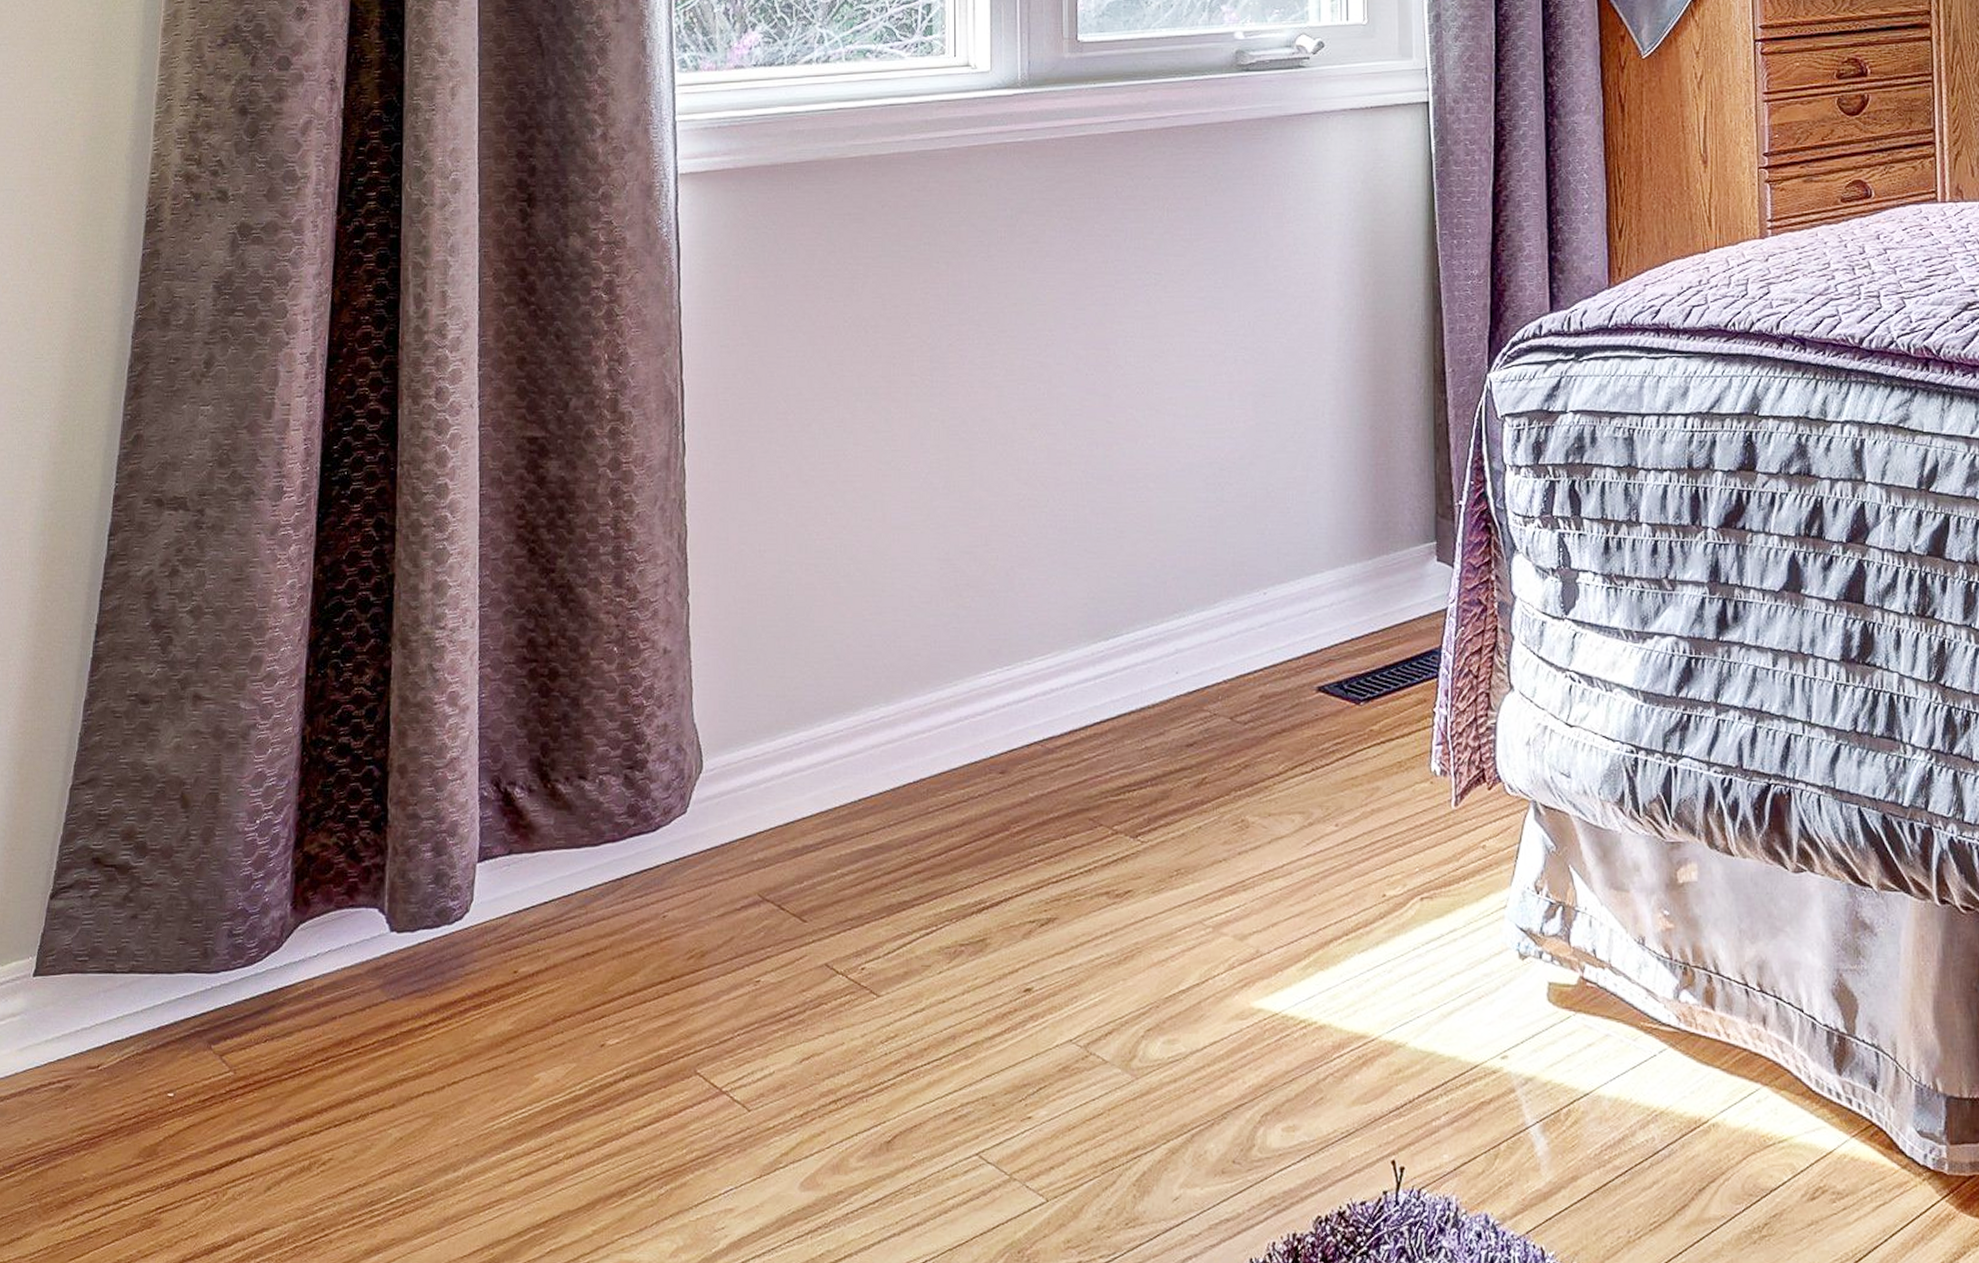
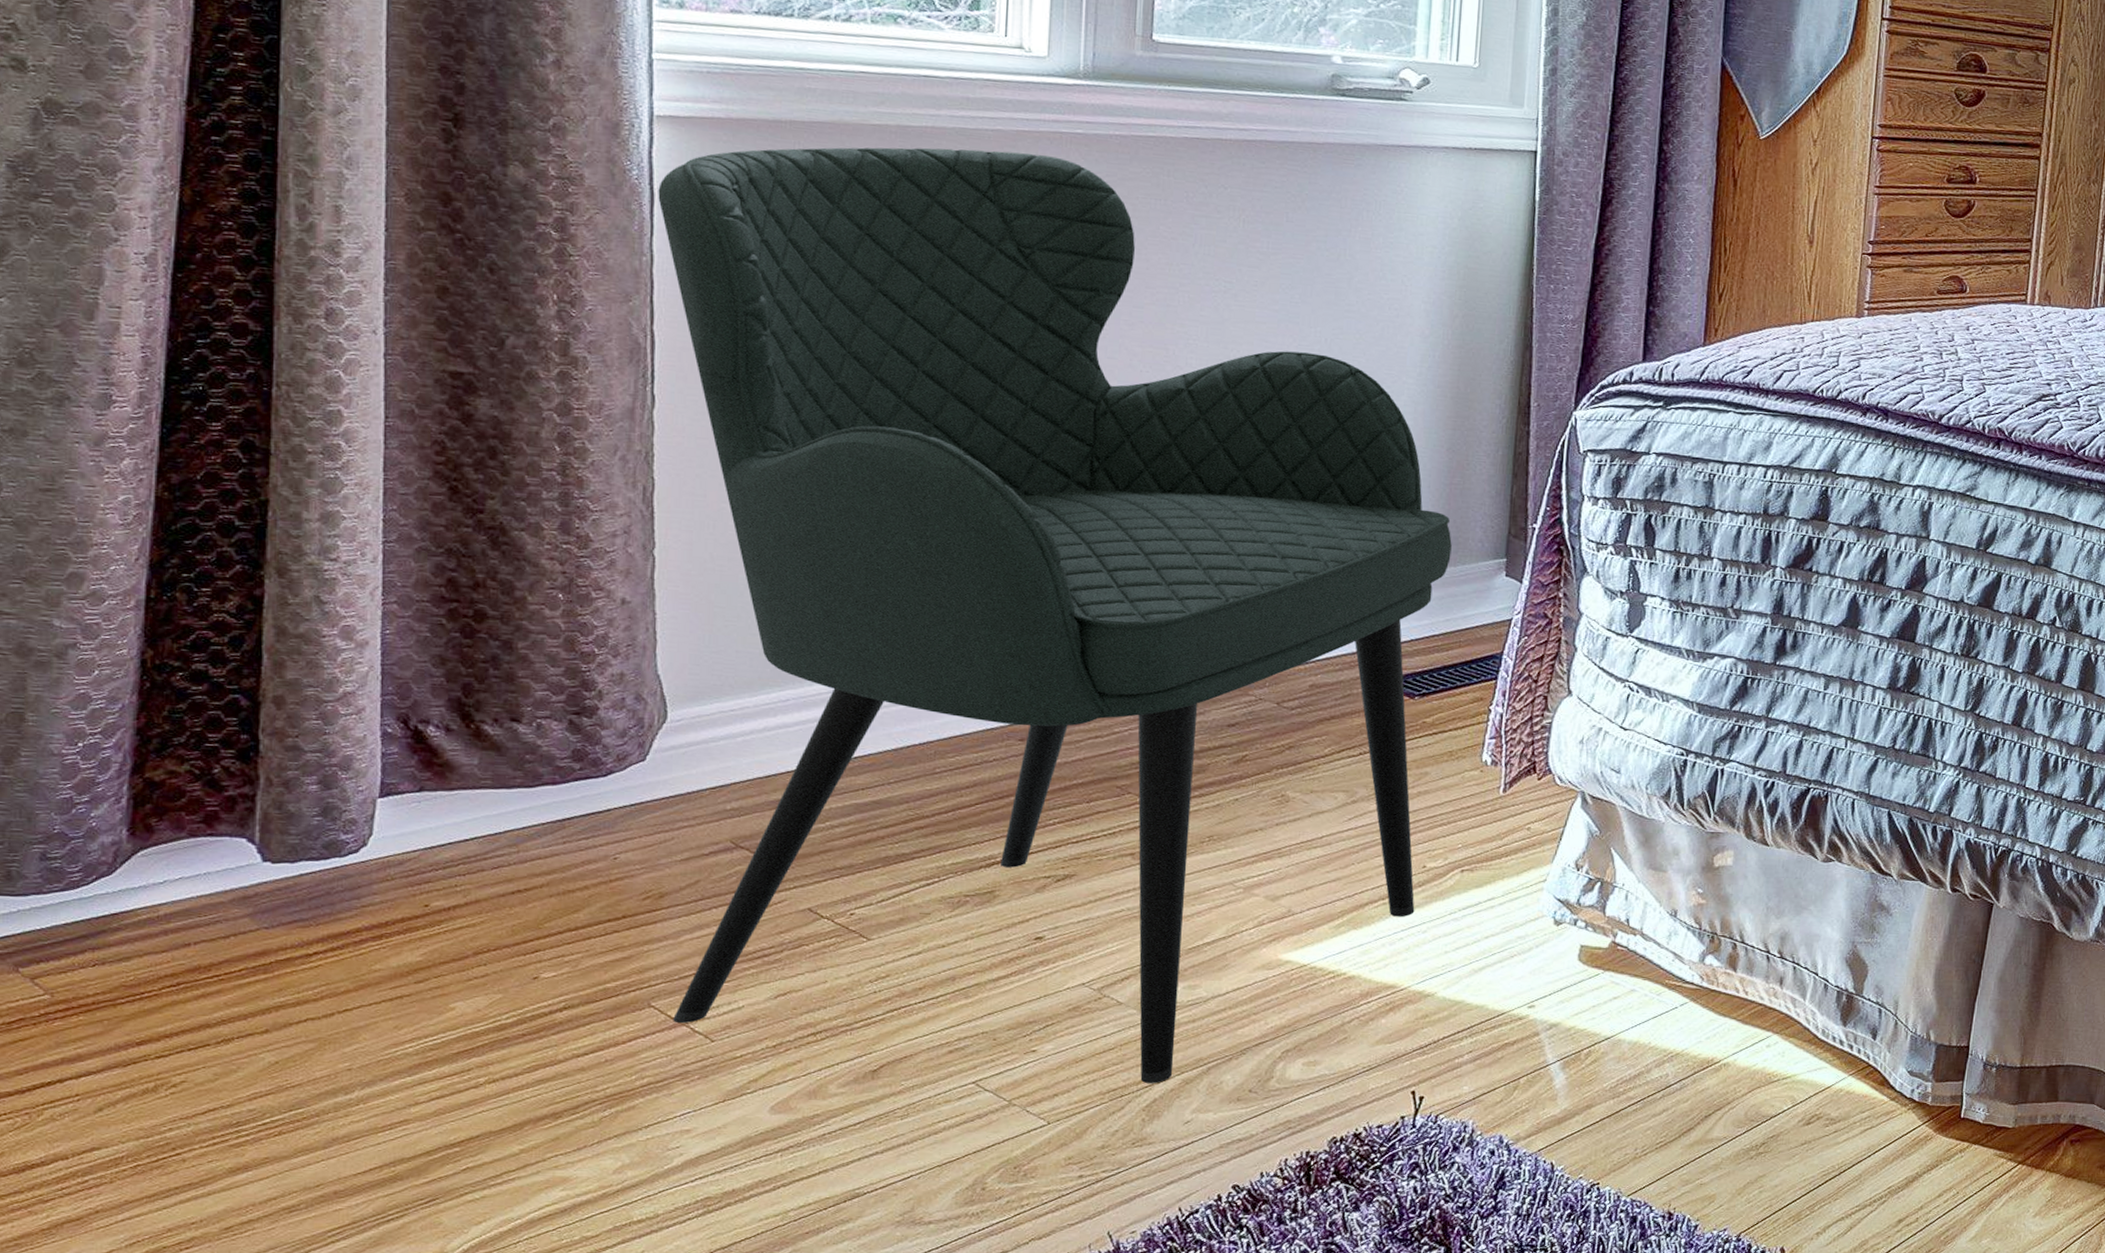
armchair: none [683,168,1383,1154] -> present [658,147,1452,1083]

